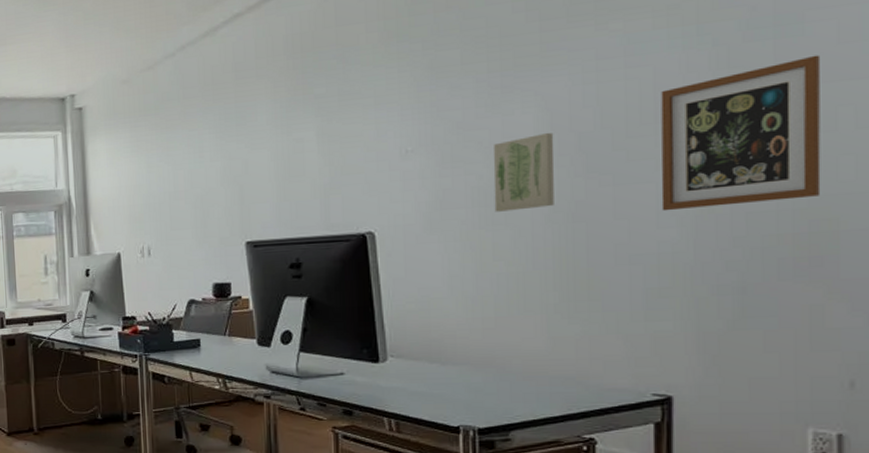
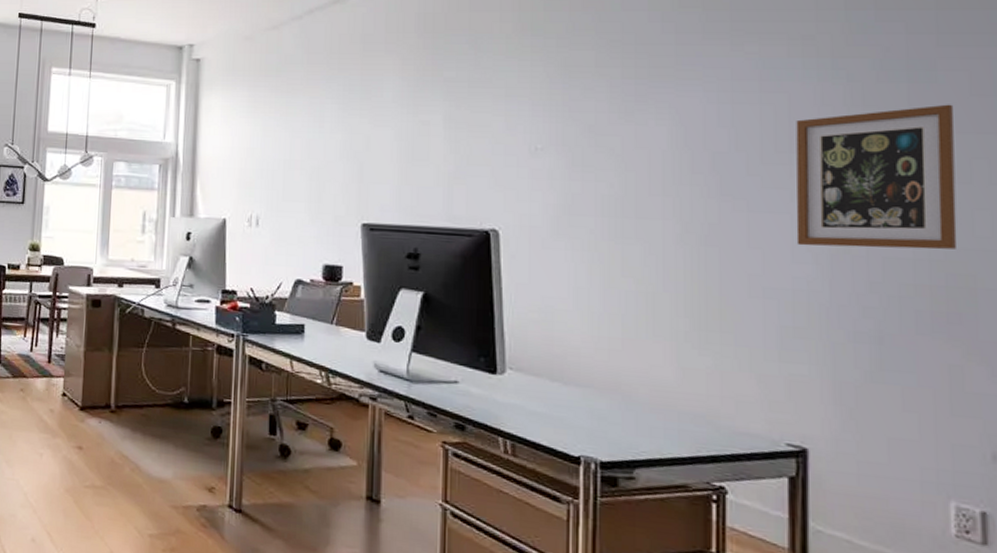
wall art: present [493,132,555,212] -> none [625,147,688,226]

